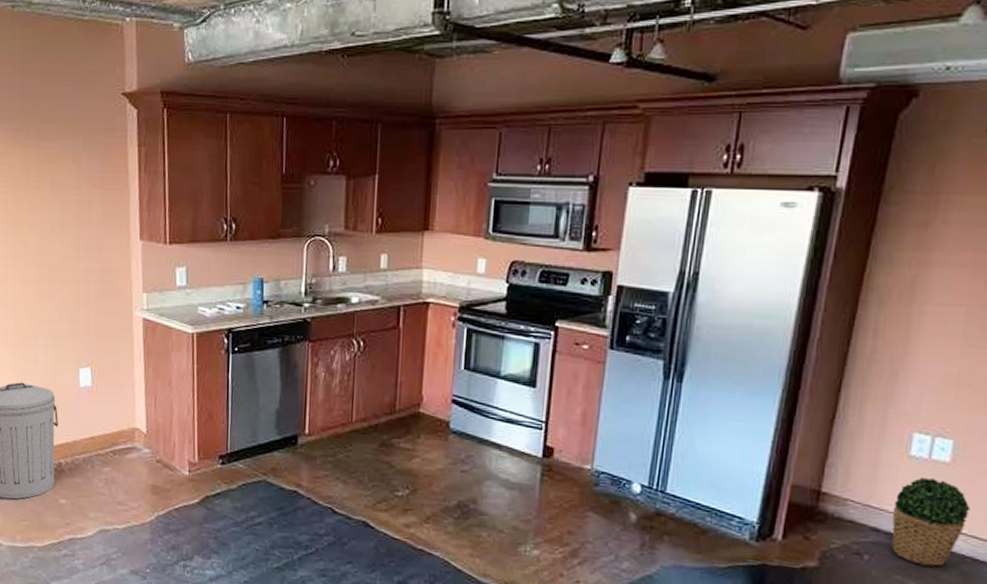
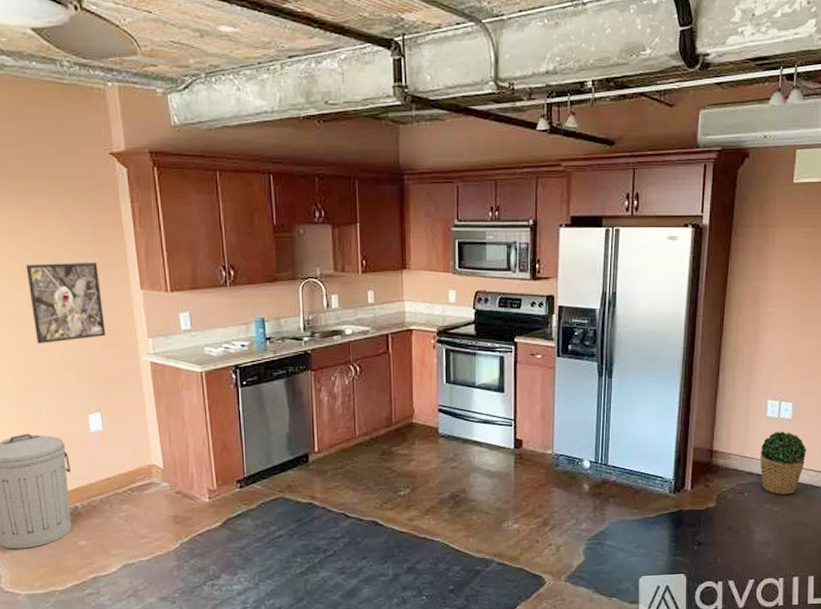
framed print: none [34,208,103,291] -> present [26,262,106,344]

